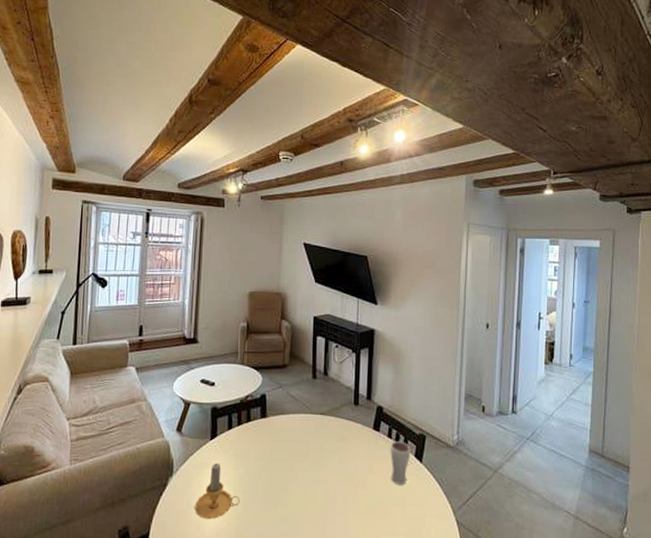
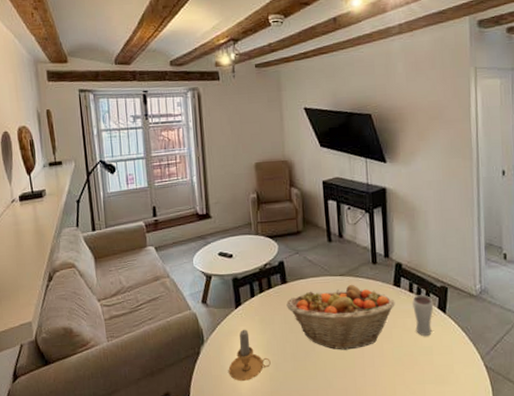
fruit basket: none [264,424,373,494] -> present [286,284,395,350]

